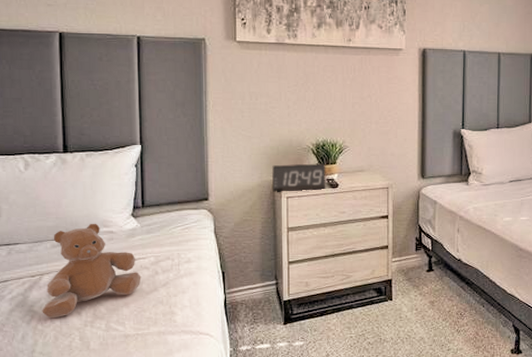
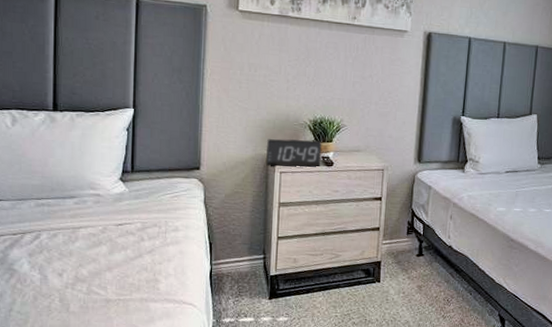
teddy bear: present [42,223,142,319] -> none [22,184,127,278]

